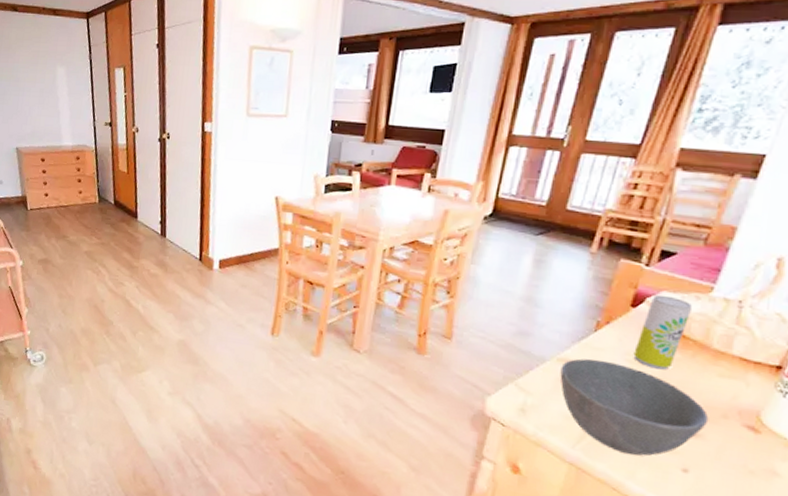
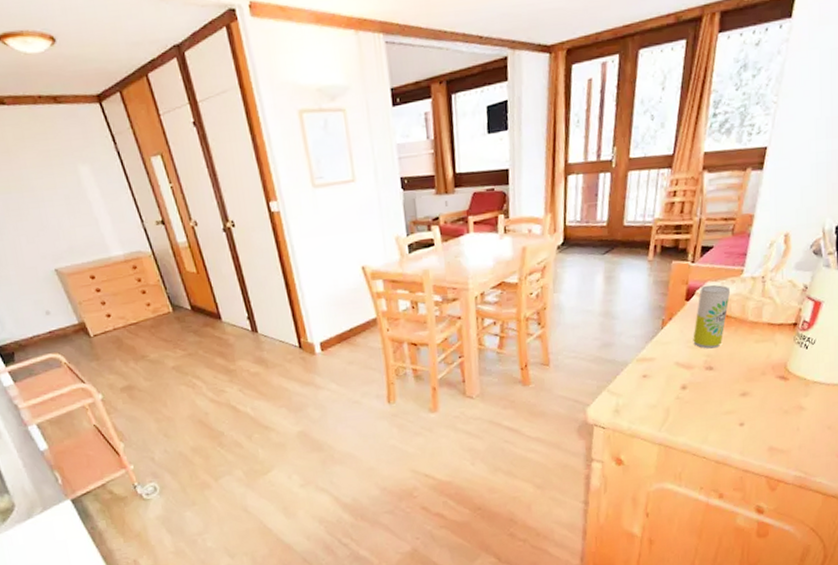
bowl: present [560,358,709,456] -> none [640,351,753,424]

